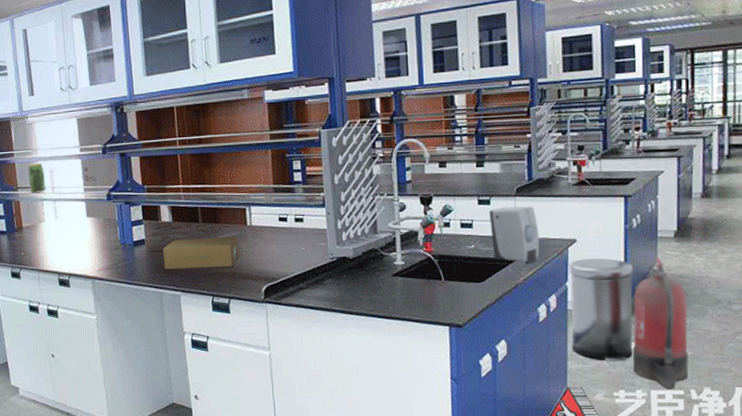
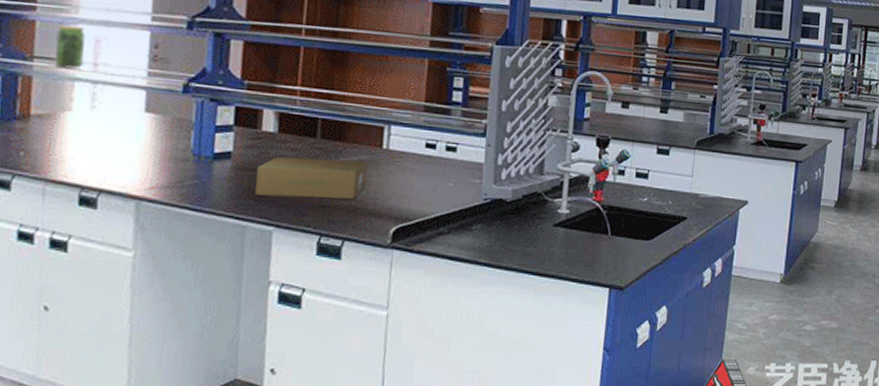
soap dispenser: present [488,206,540,264] -> none [665,159,714,224]
pedal bin: present [570,258,634,361] -> none [731,222,797,333]
fire extinguisher: present [632,257,689,390] -> none [785,226,839,363]

